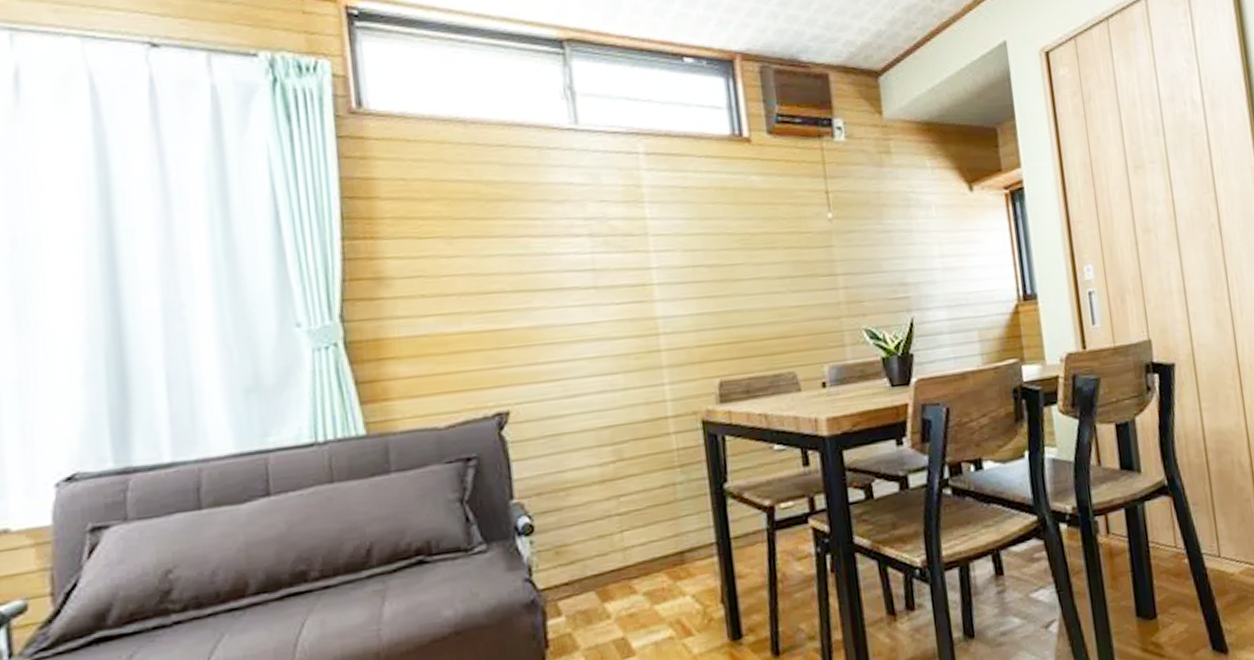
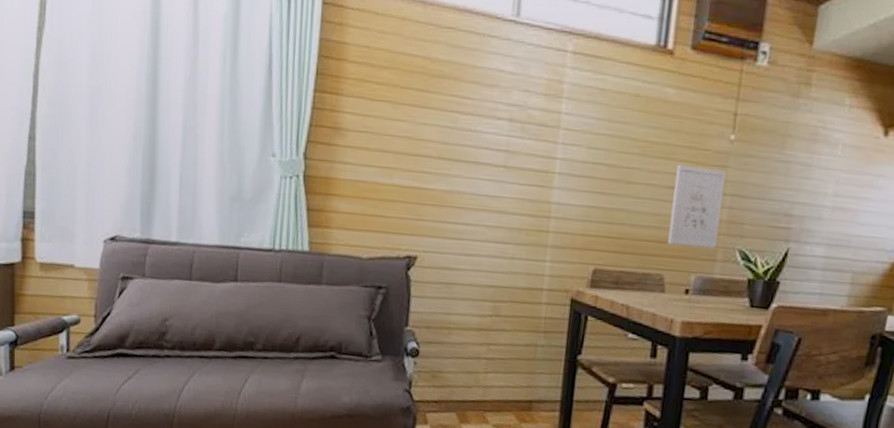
wall art: none [782,250,842,338] -> present [667,164,727,250]

